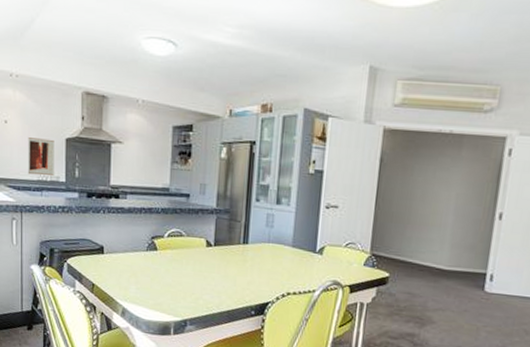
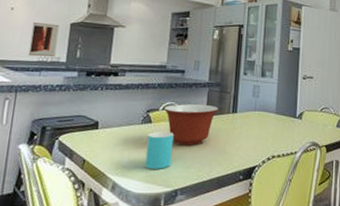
cup: none [152,259,181,298] -> present [144,131,174,169]
mixing bowl: none [169,231,228,276] -> present [163,104,219,146]

